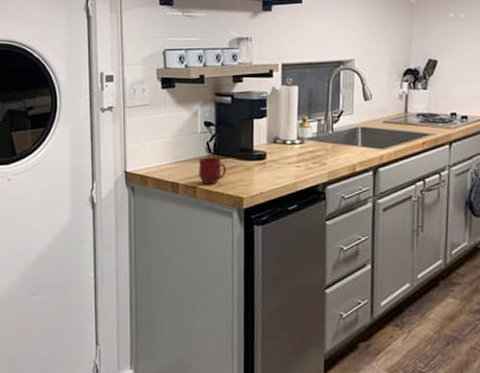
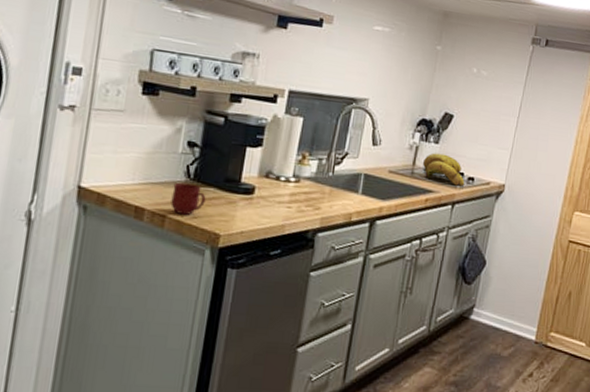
banana bunch: none [414,98,459,126] -> present [422,152,465,186]

